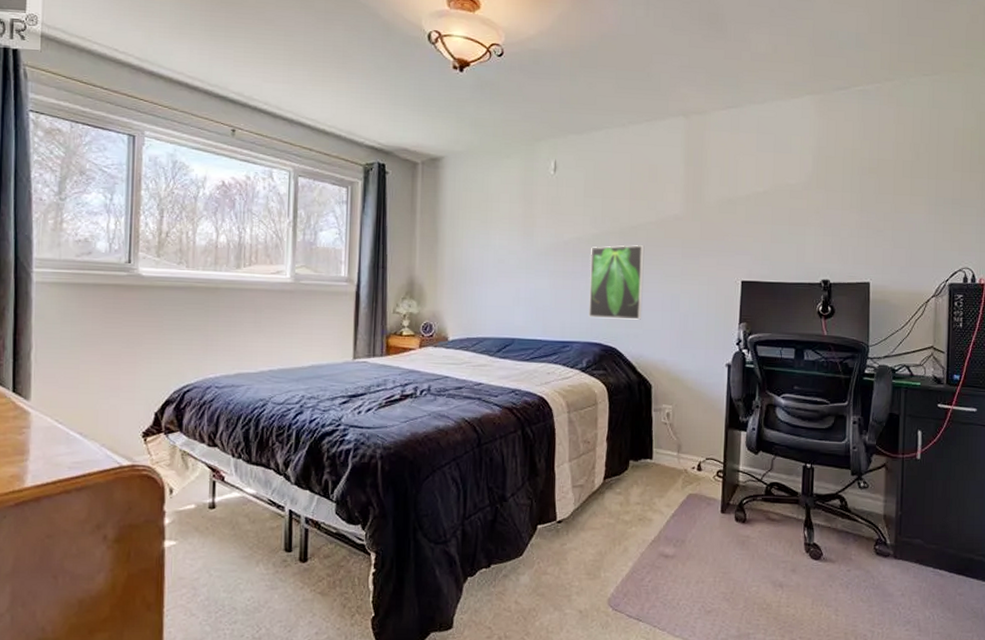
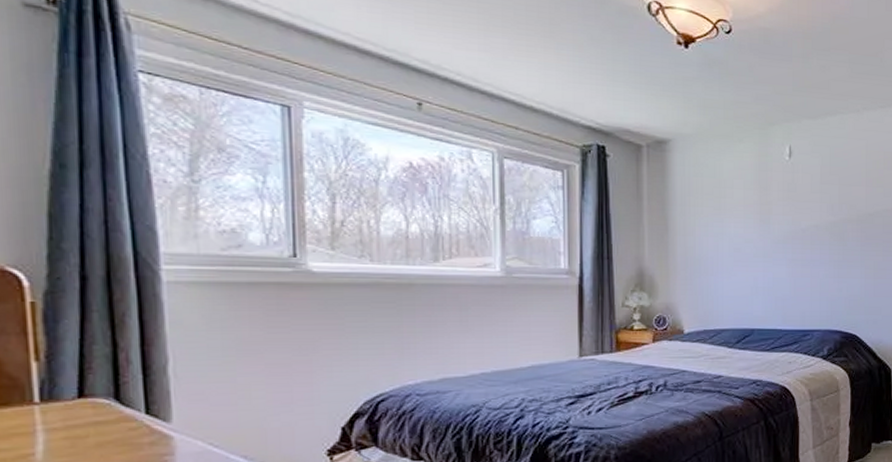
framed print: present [589,245,645,320] -> none [828,232,882,306]

